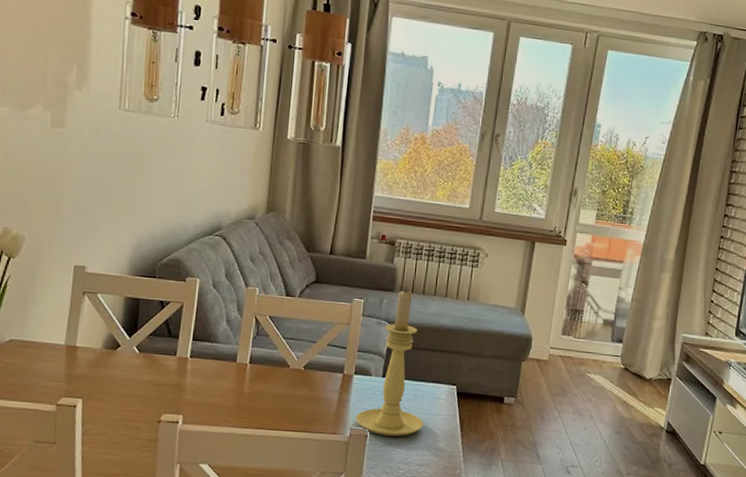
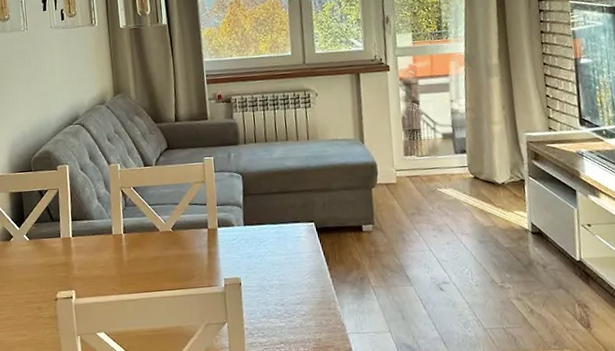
candle holder: present [355,288,424,436] -> none [227,139,291,281]

